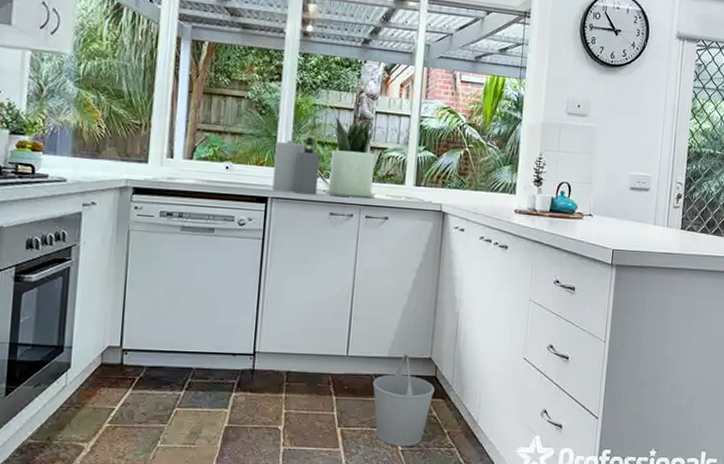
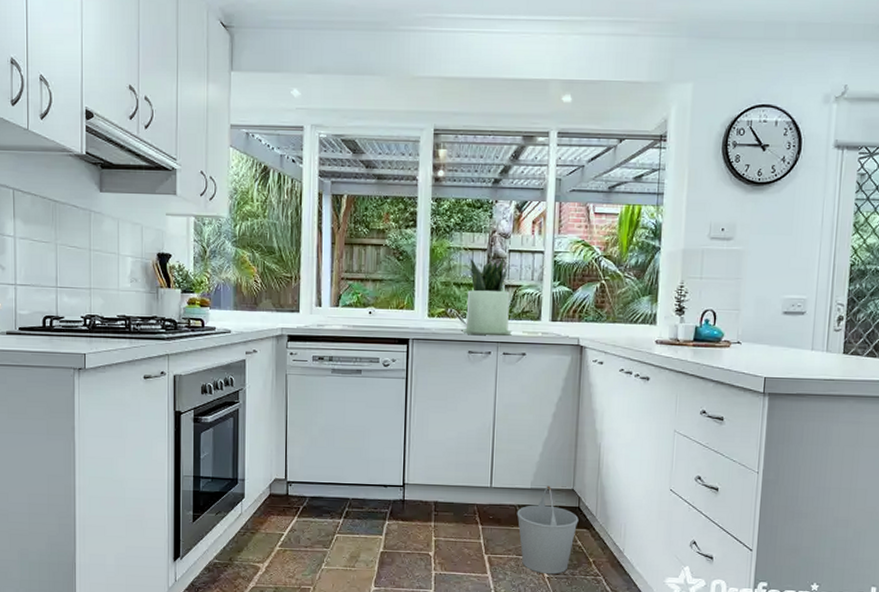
paper towel holder: present [272,140,305,192] -> none [413,283,441,333]
soap dispenser: present [294,137,320,195] -> none [431,279,456,335]

